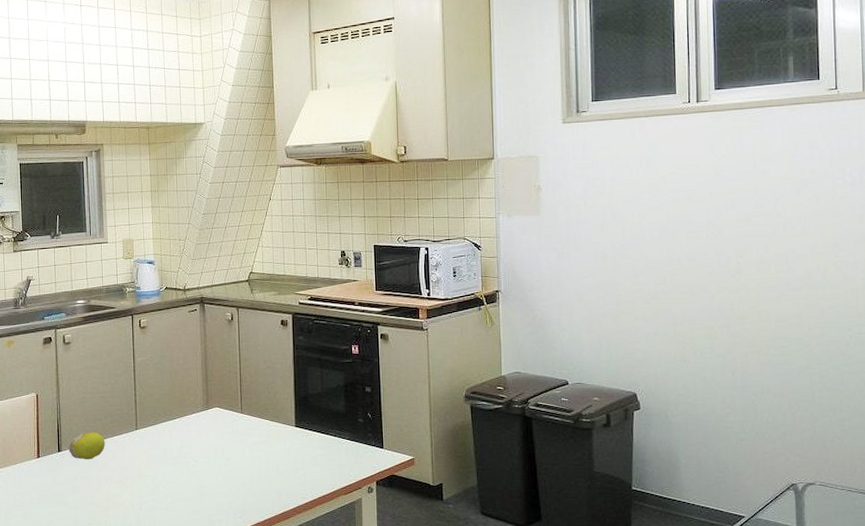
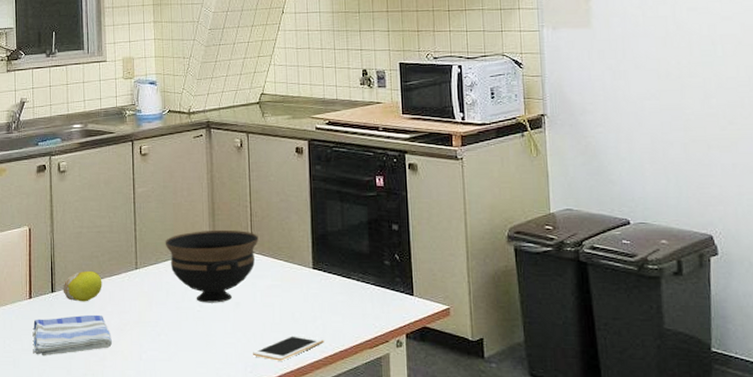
dish towel: none [41,471,114,509] -> present [32,314,112,357]
bowl: none [162,393,247,458] -> present [165,229,259,303]
cell phone: none [242,484,305,507] -> present [253,334,324,361]

